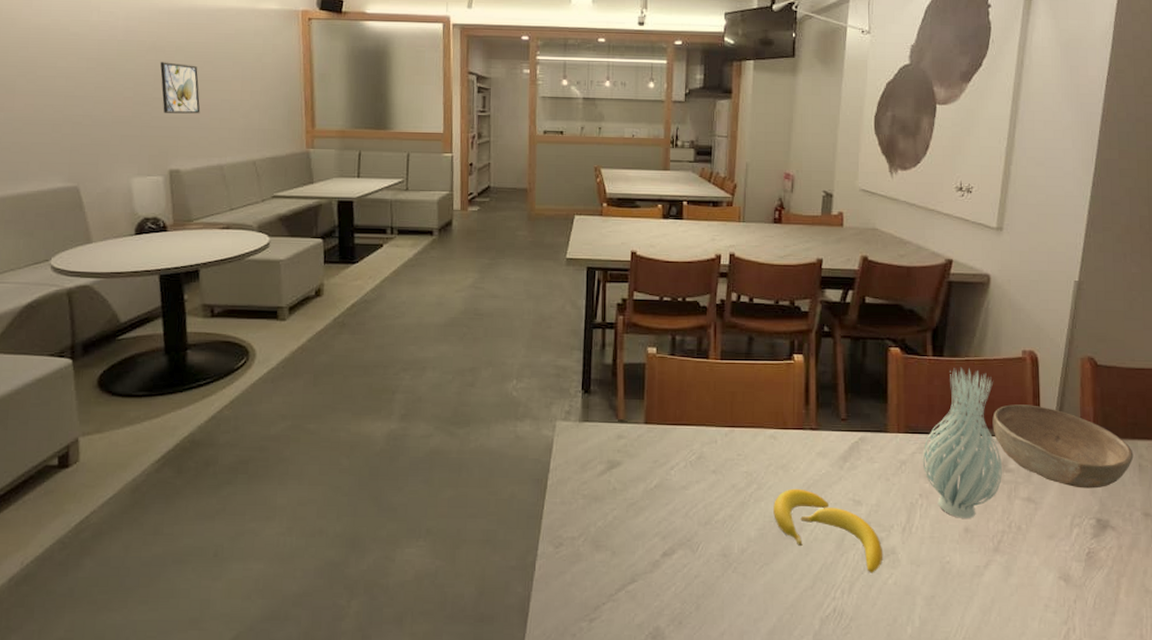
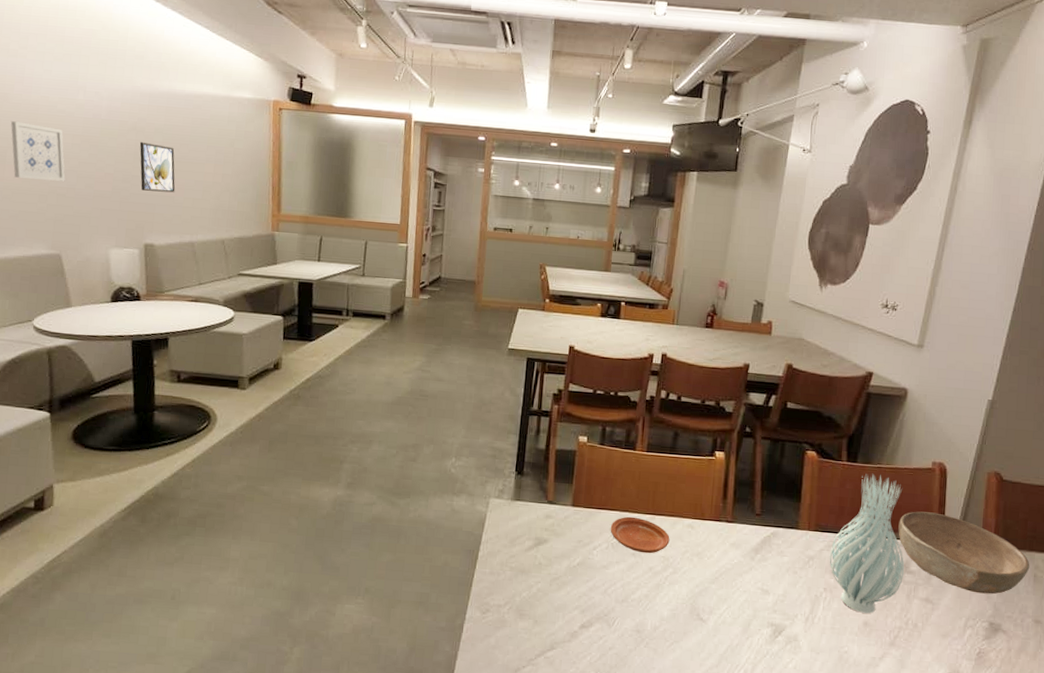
wall art: none [19,47,81,109] -> present [10,121,66,182]
plate: none [687,431,752,470] -> present [610,516,670,554]
banana: present [773,488,883,573] -> none [686,574,786,657]

